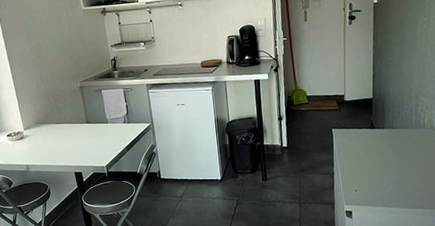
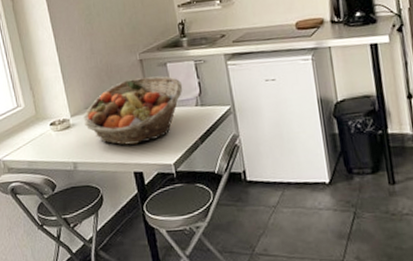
fruit basket: none [34,99,114,152] -> present [83,76,183,145]

